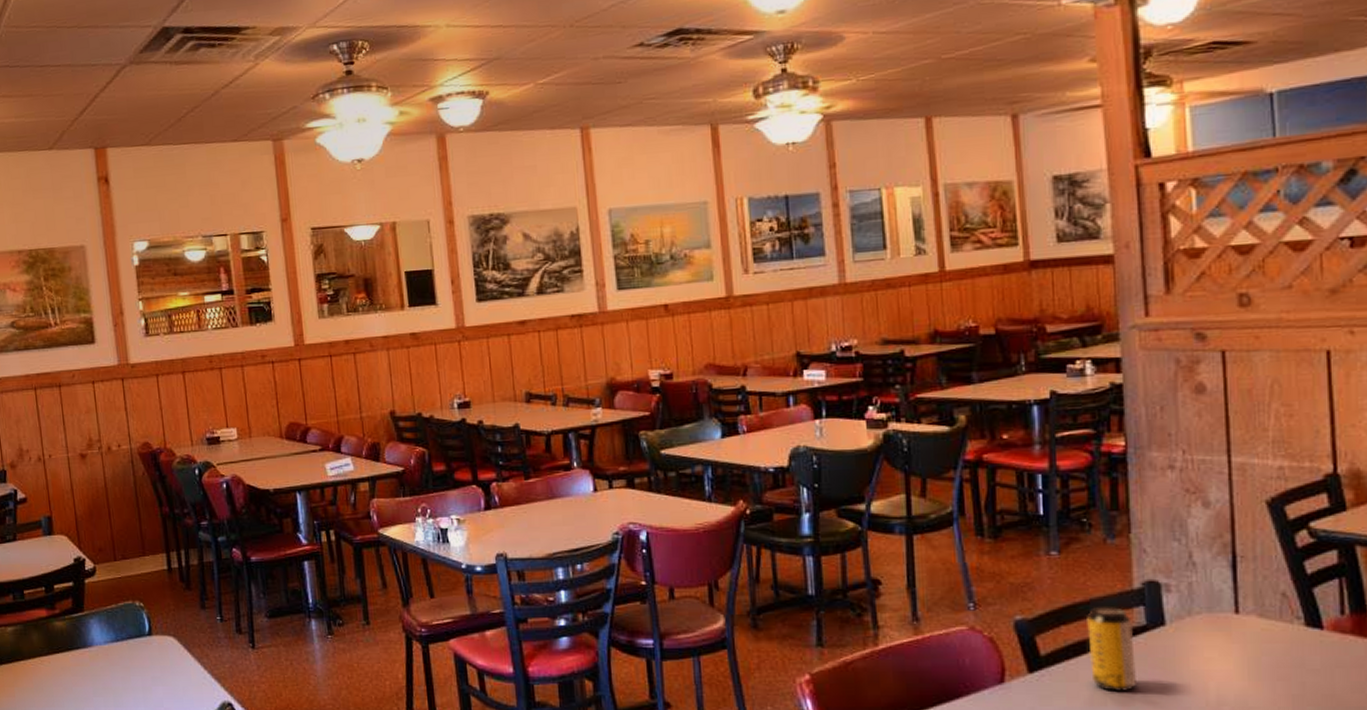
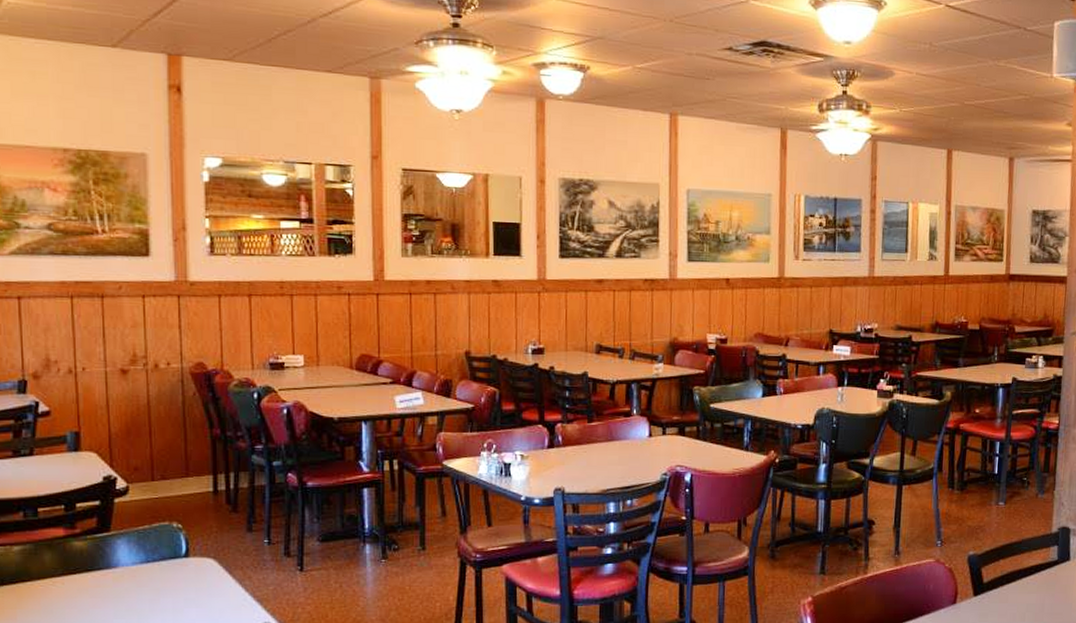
beverage can: present [1087,606,1138,693] -> none [1016,545,1049,611]

